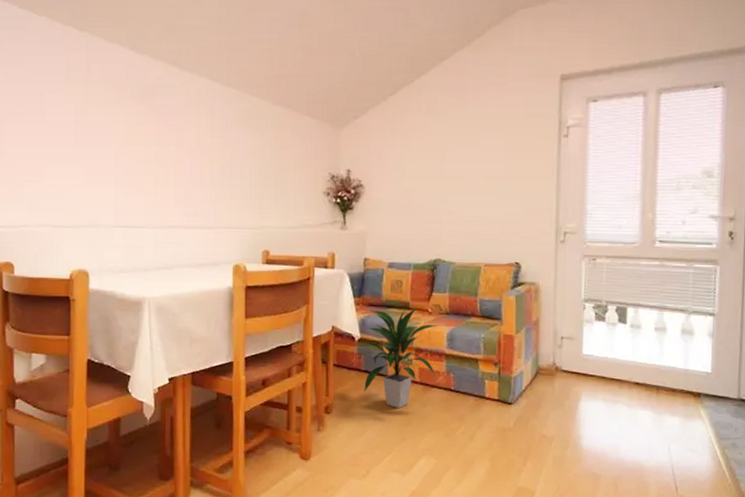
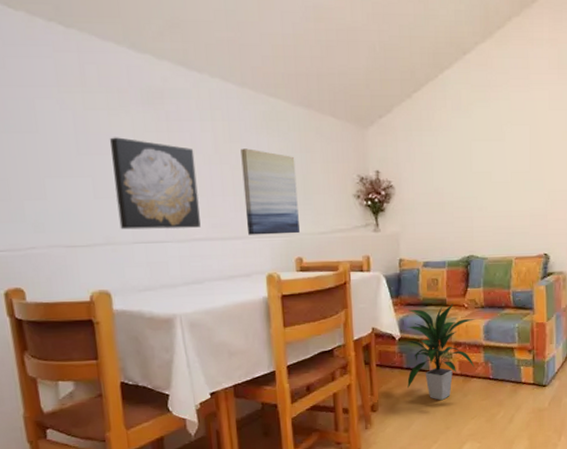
wall art: none [104,128,178,216] -> present [109,137,201,230]
wall art: none [219,143,270,227] -> present [241,148,300,235]

